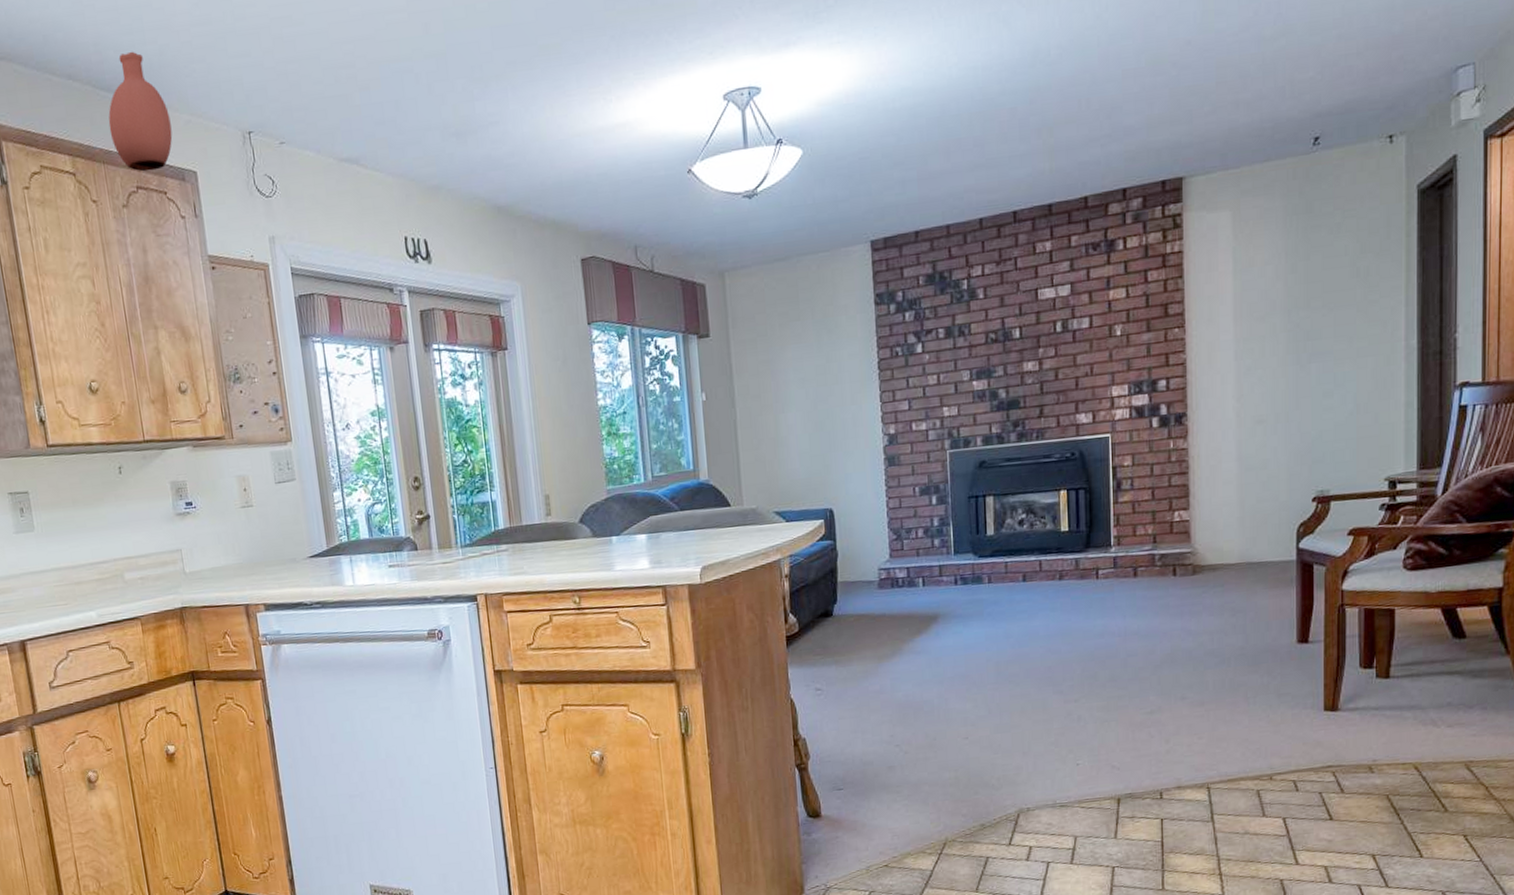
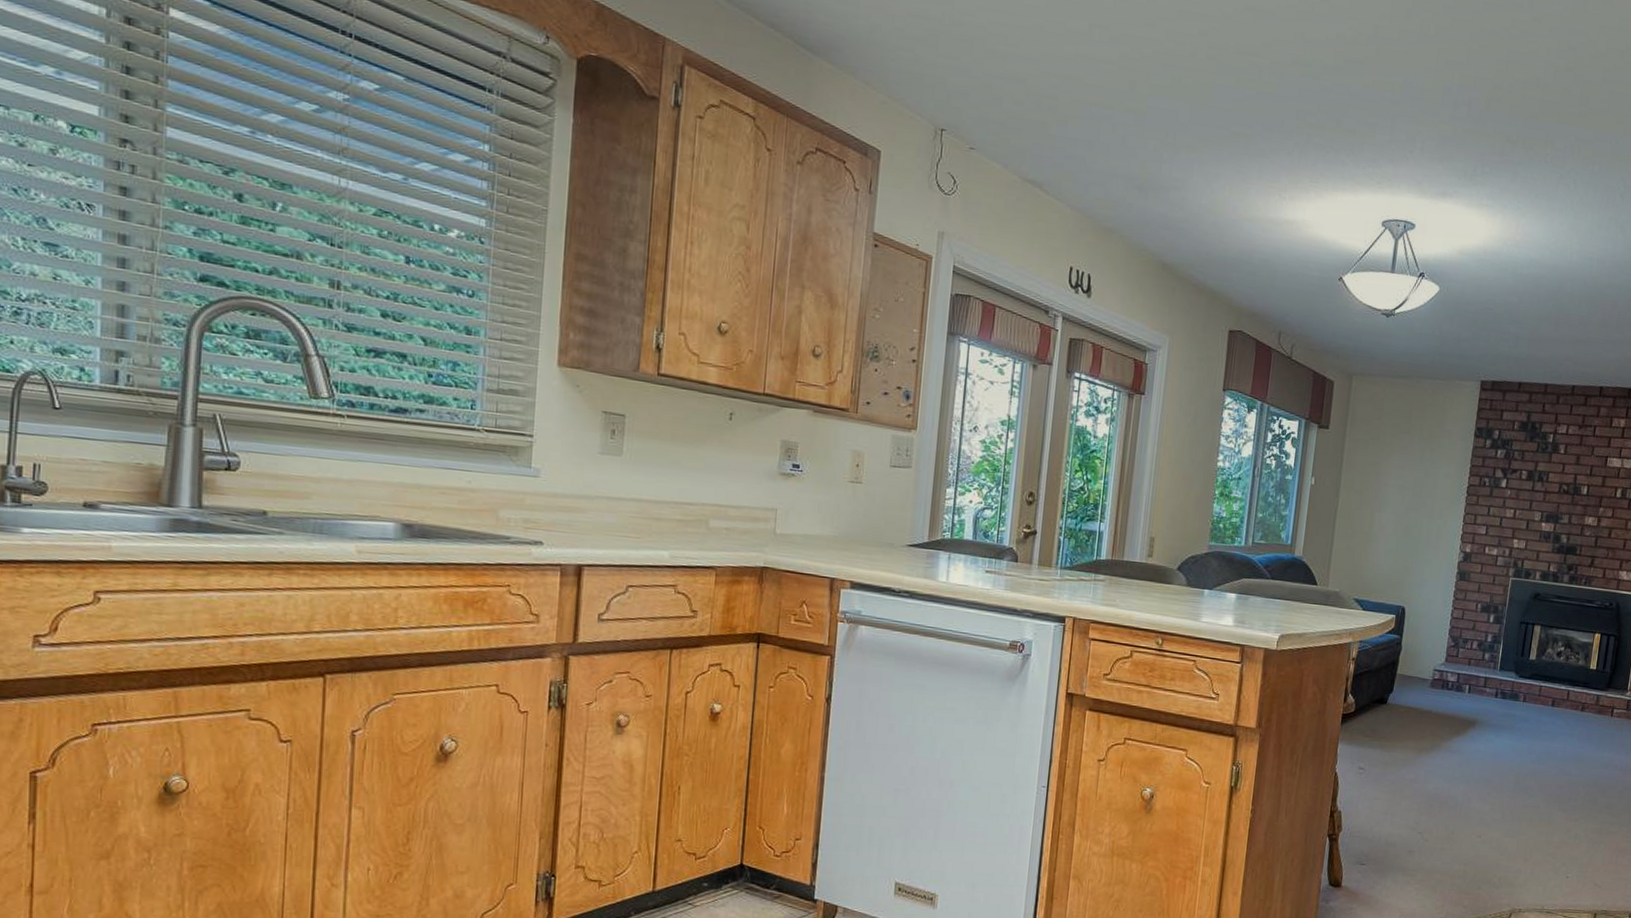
decorative vase: present [108,51,173,172] -> none [801,20,866,139]

